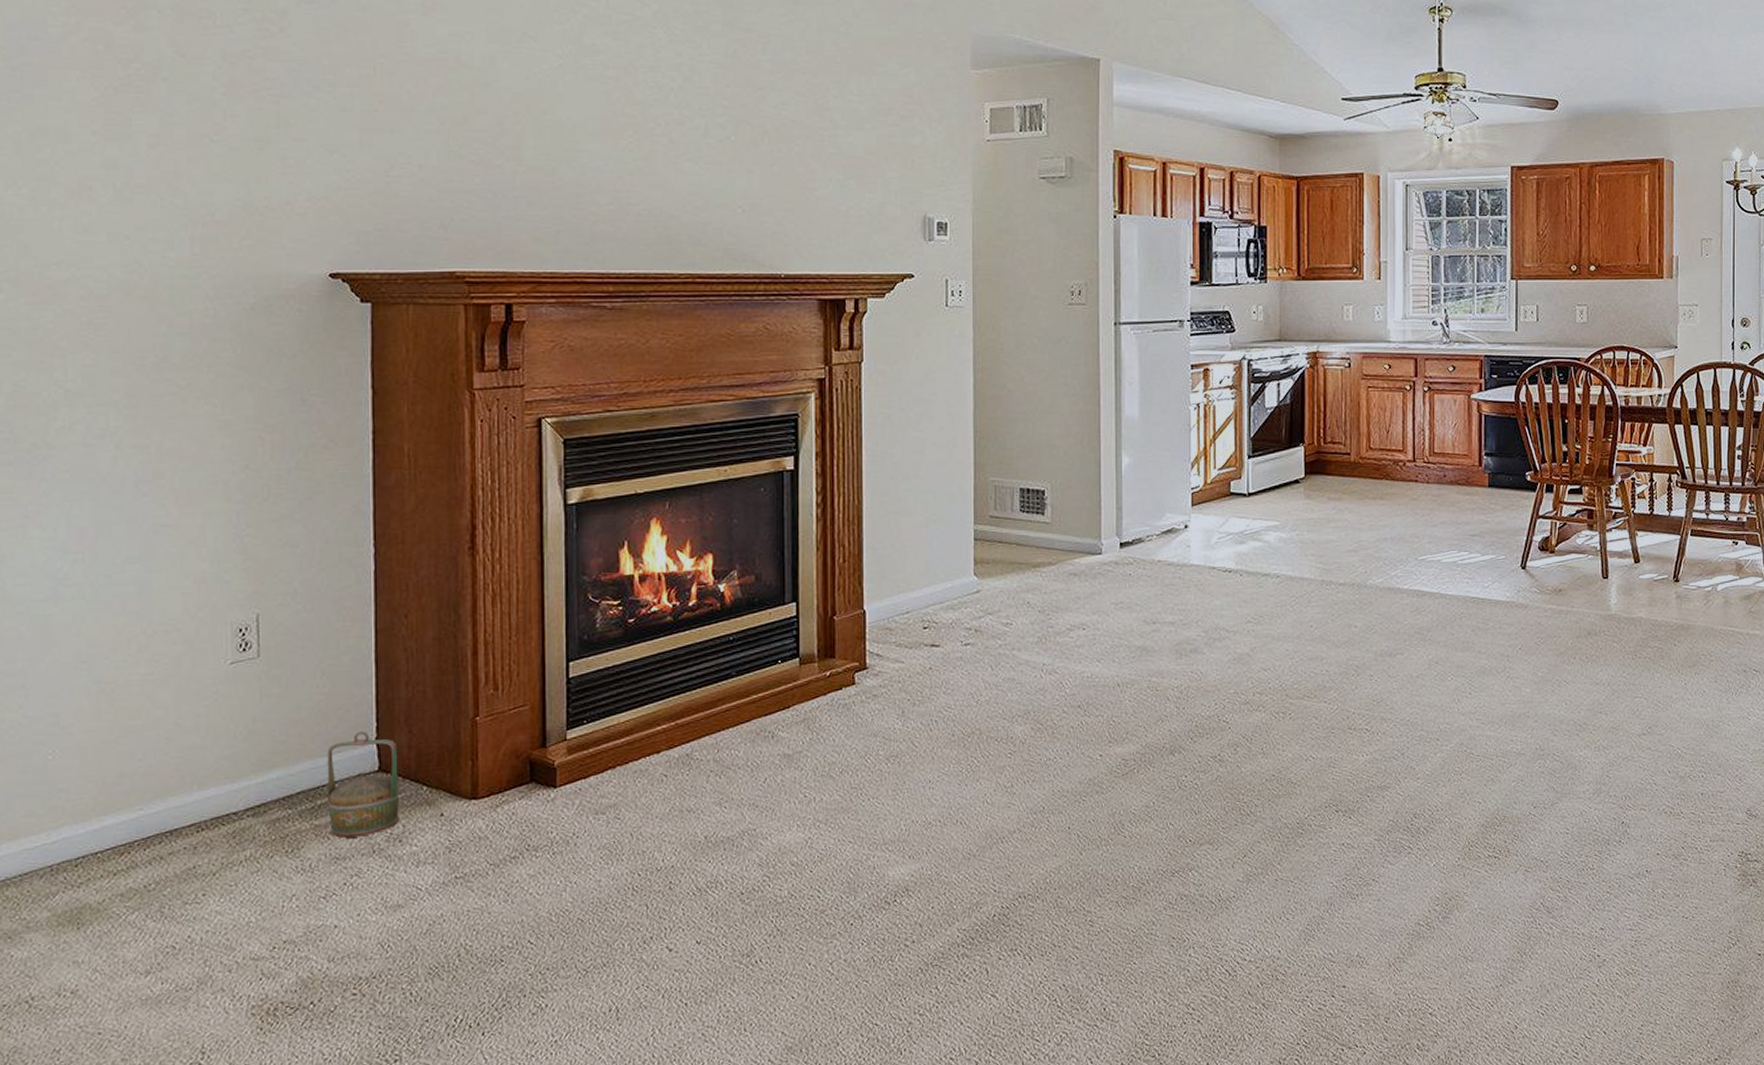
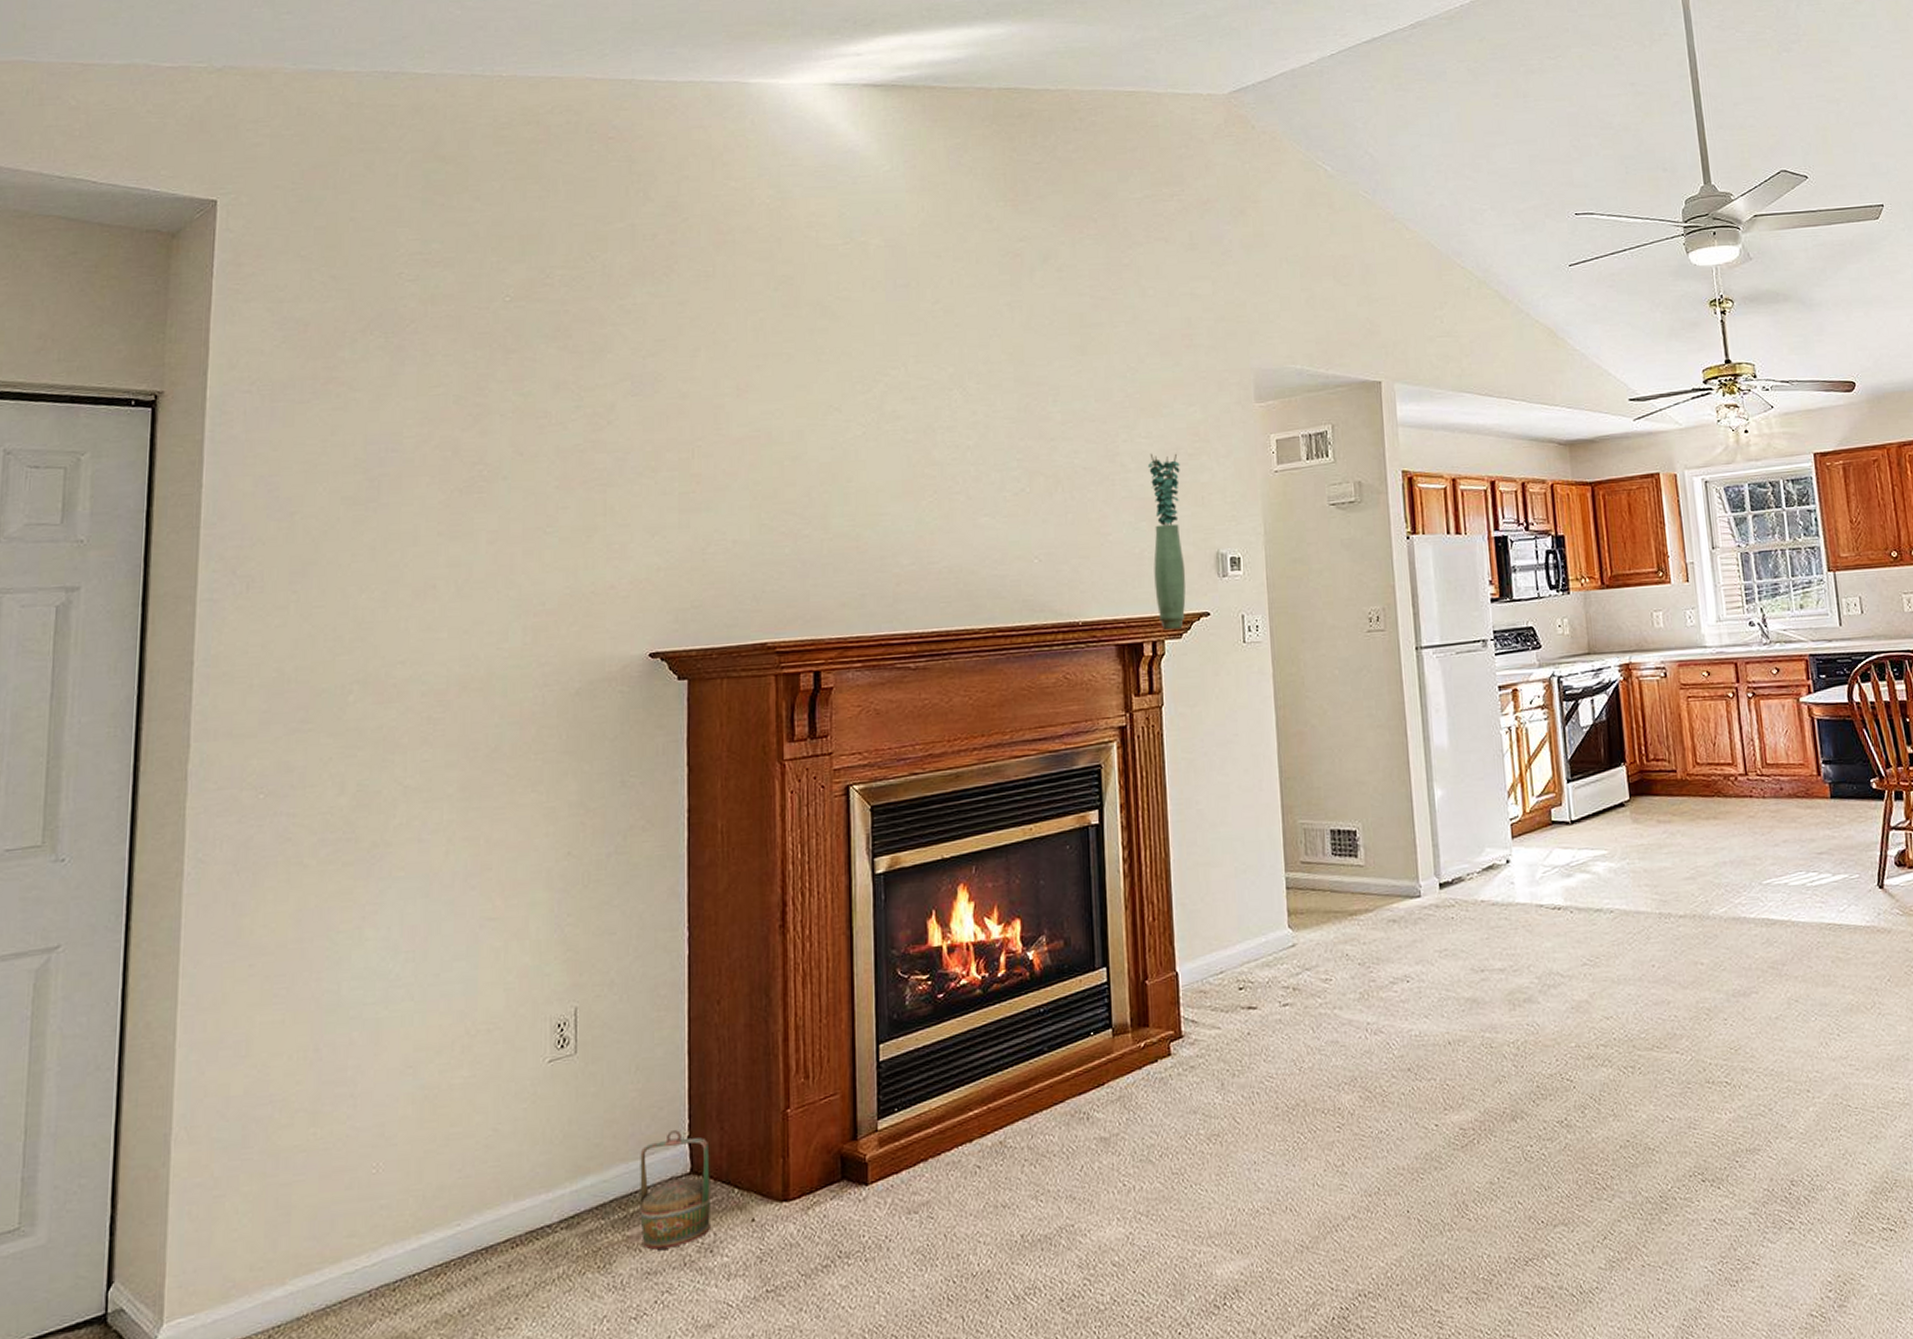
vase: none [858,111,892,289] -> present [1147,453,1186,631]

